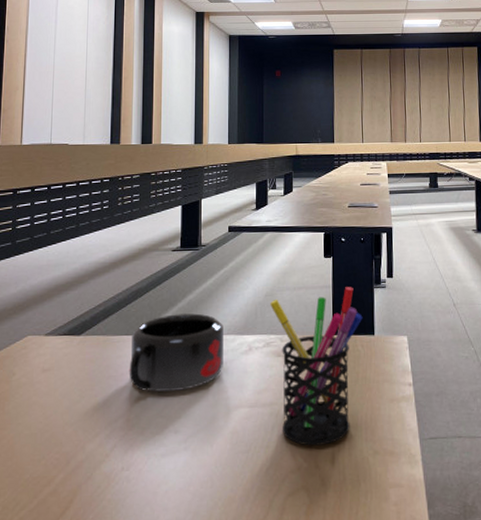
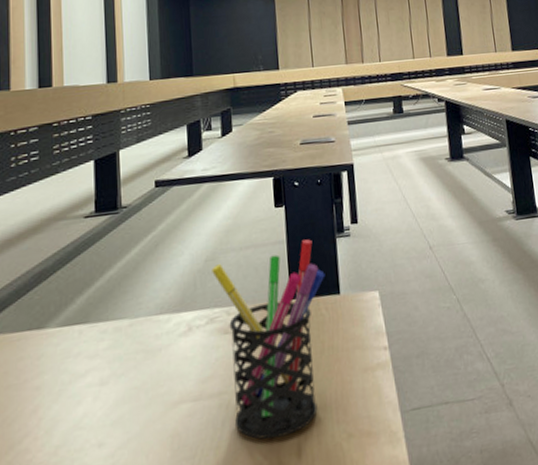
mug: present [129,313,223,392] -> none [34,292,157,399]

